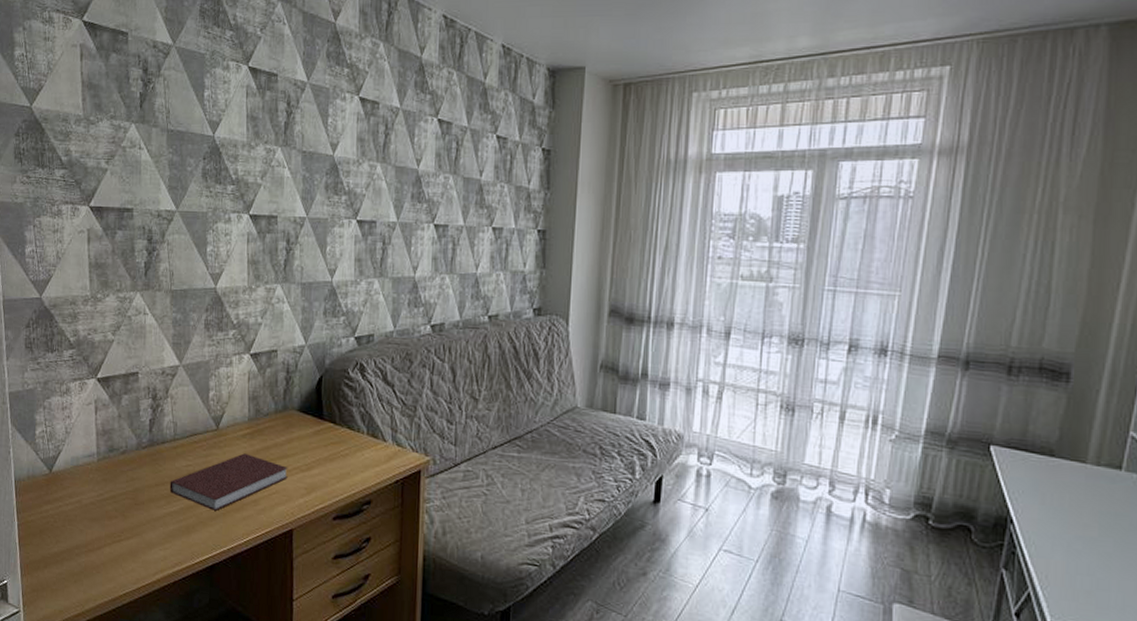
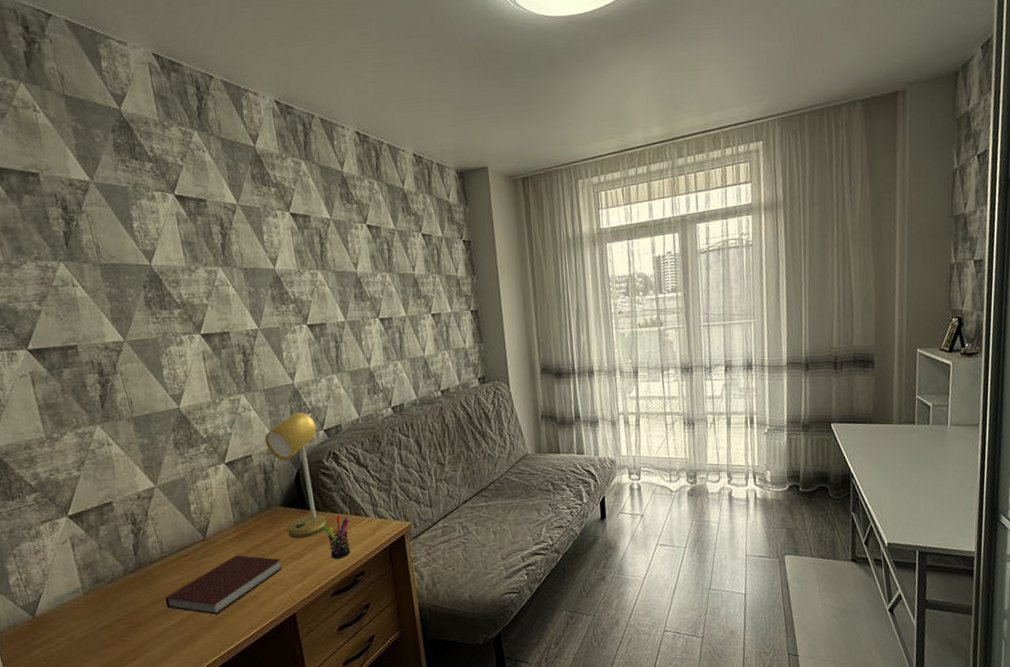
desk lamp: none [293,313,348,450] -> present [264,412,327,539]
pen holder: none [335,432,364,481] -> present [322,514,351,559]

